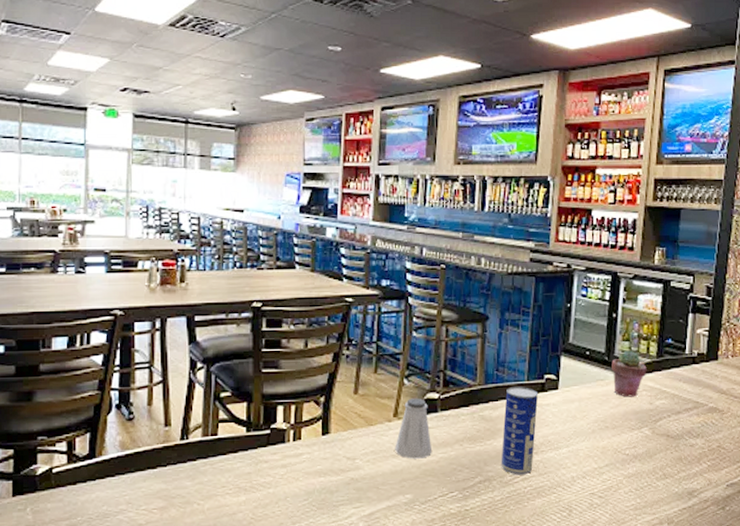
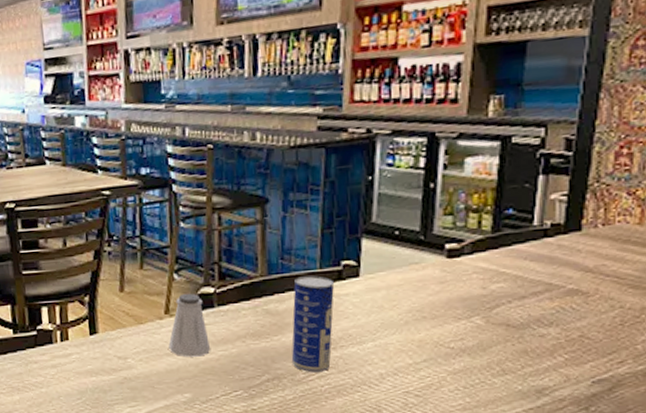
potted succulent: present [611,350,647,397] -> none [429,225,478,282]

